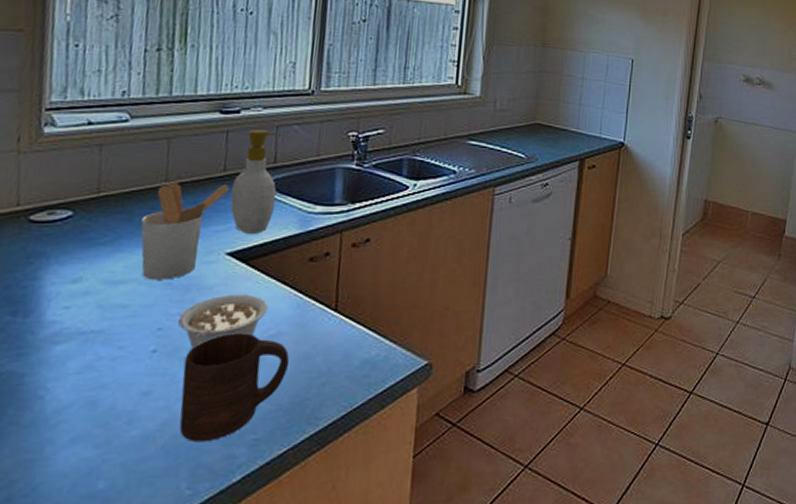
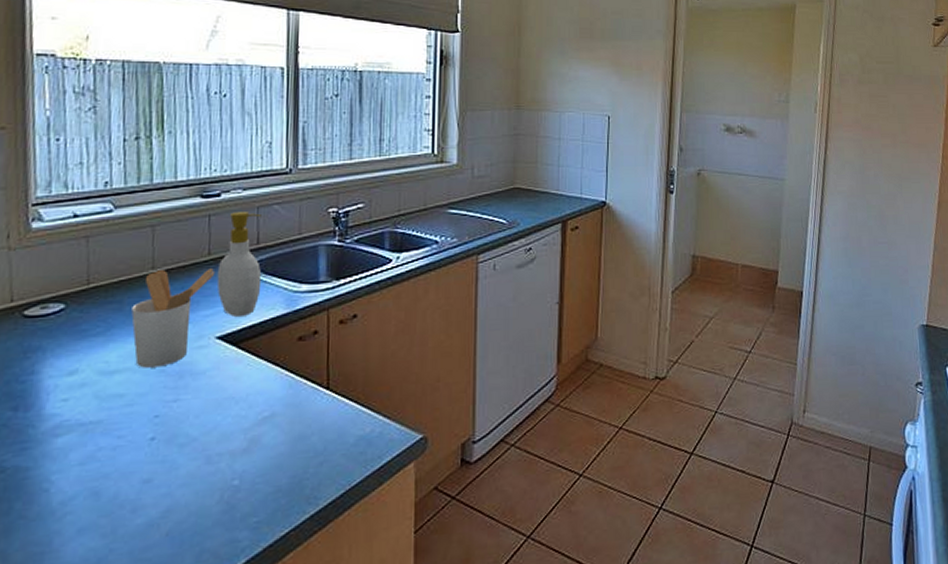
legume: present [177,294,269,349] -> none [173,377,262,434]
cup: present [179,333,289,443] -> none [182,416,285,528]

